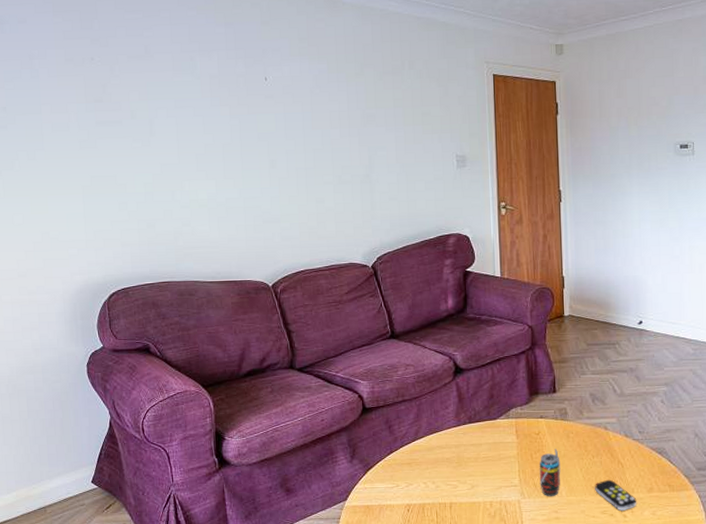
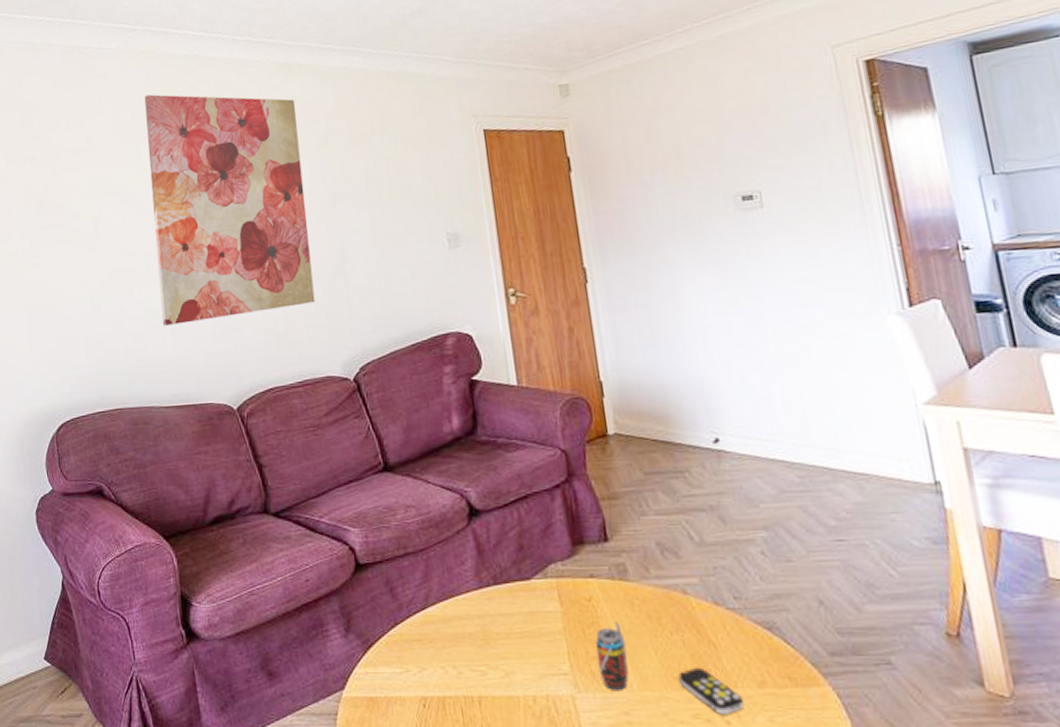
wall art: none [201,13,344,215] -> present [144,94,315,326]

